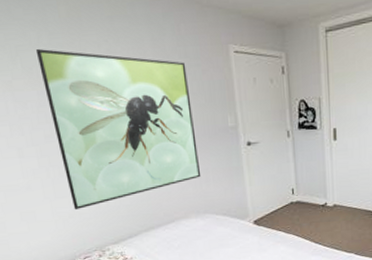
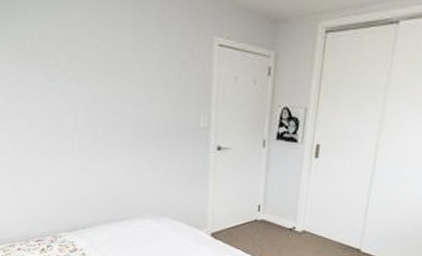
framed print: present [35,49,201,211] -> none [20,23,165,192]

